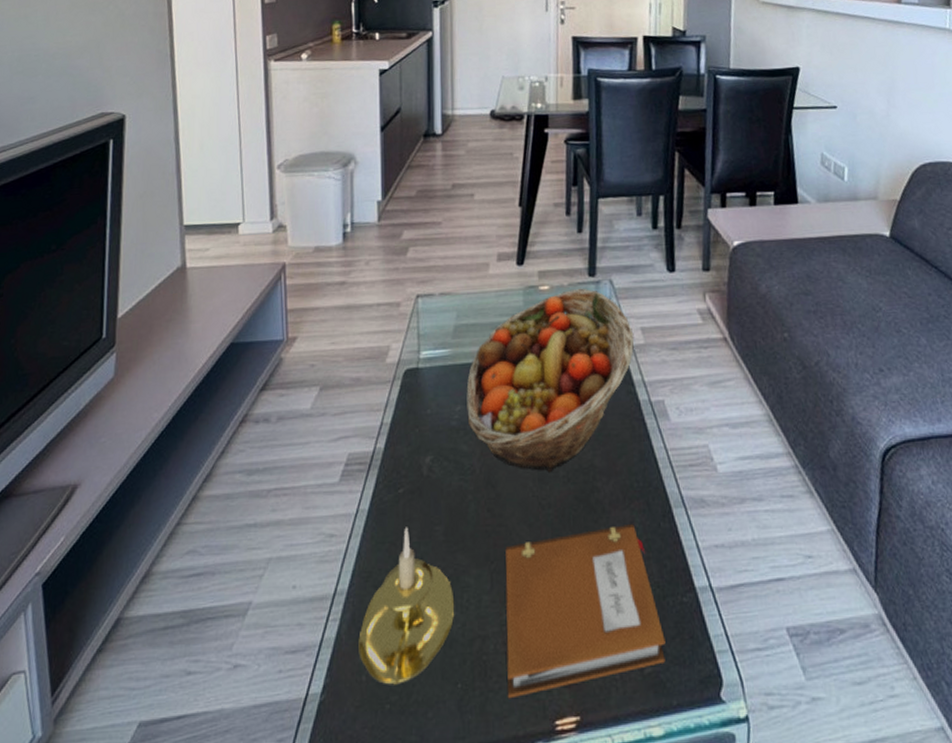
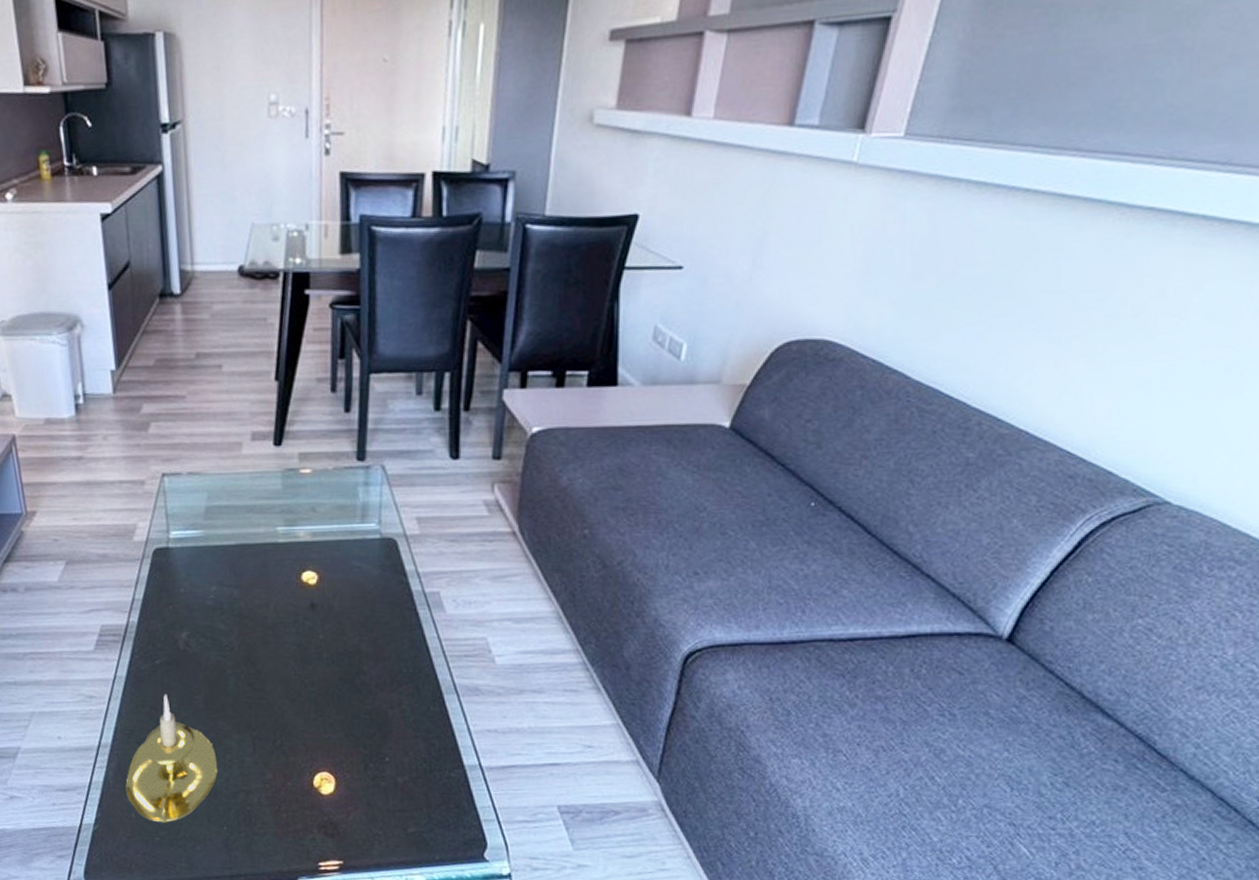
fruit basket: present [466,288,635,473] -> none [221,473,409,655]
notebook: present [505,524,666,699] -> none [267,706,431,842]

